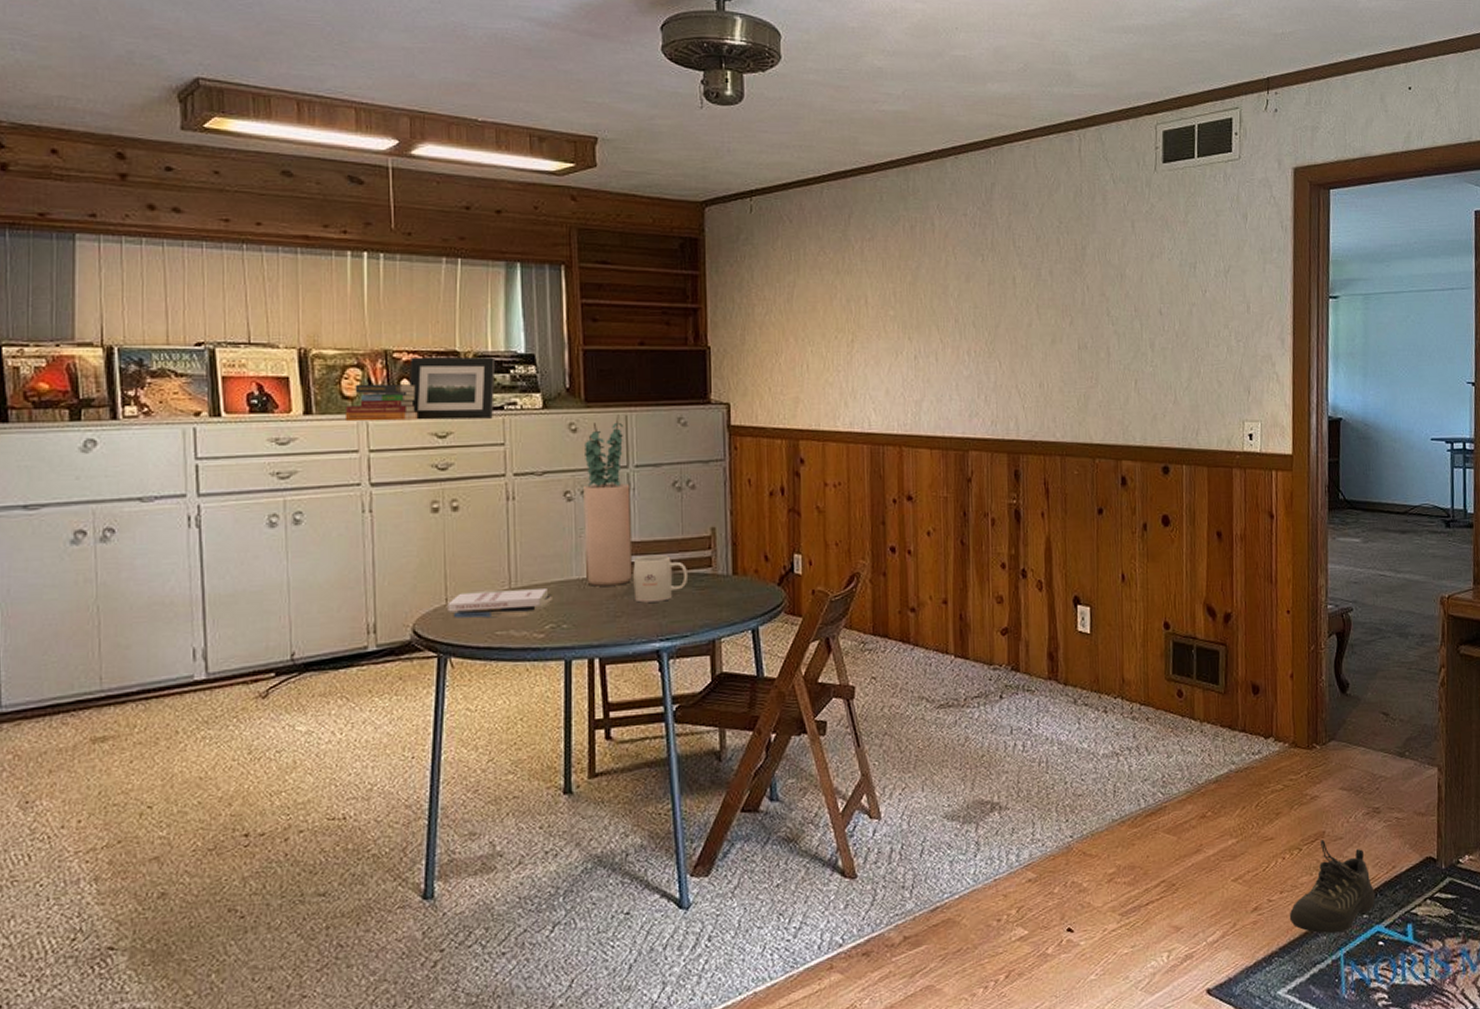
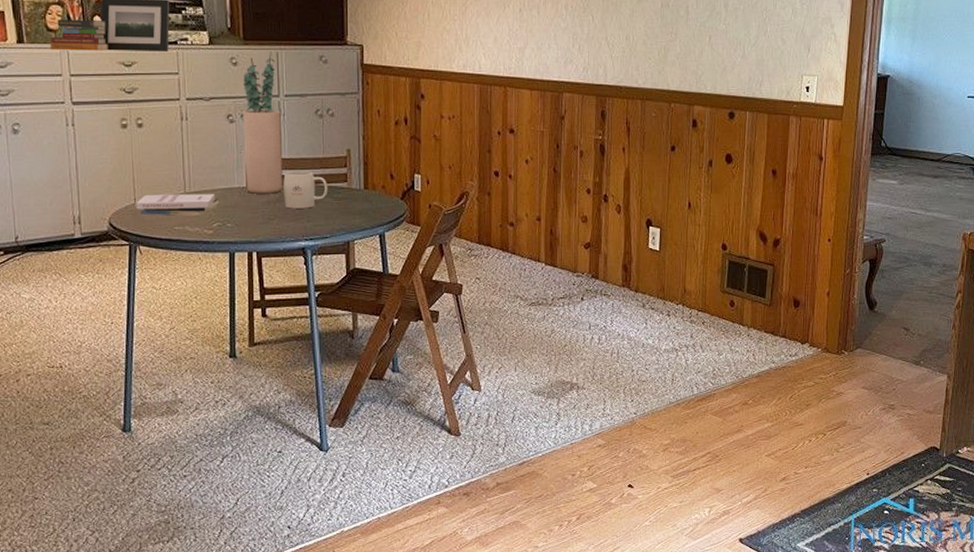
shoe: present [1289,840,1375,934] -> none [811,428,884,502]

